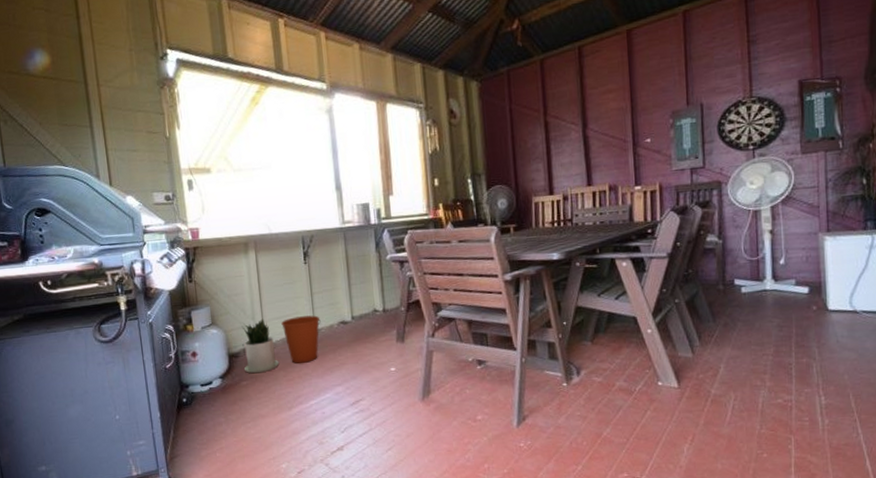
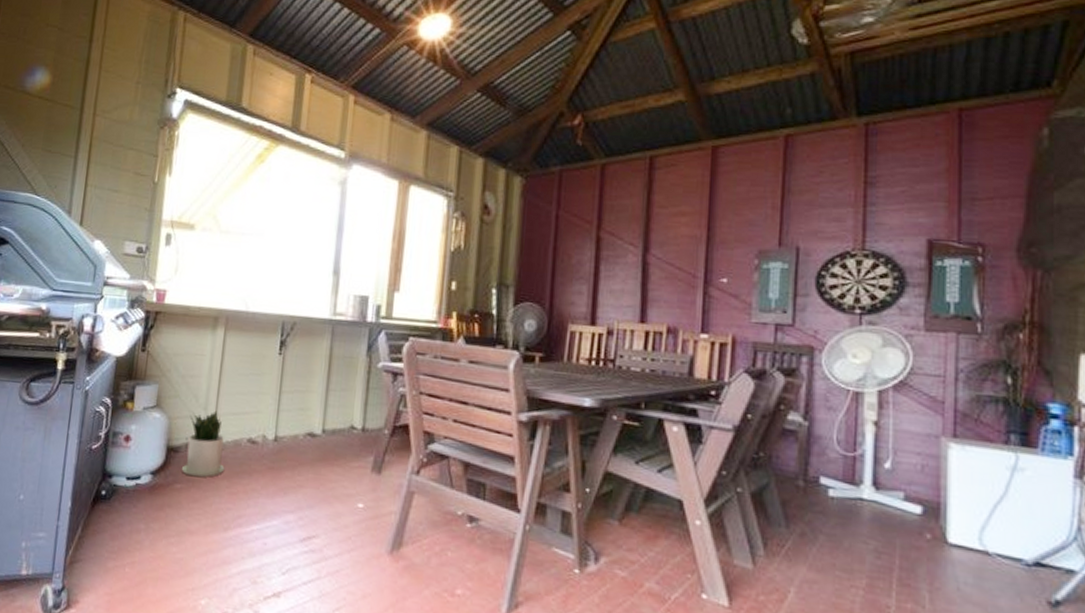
bucket: present [281,315,321,364] -> none [237,416,285,476]

